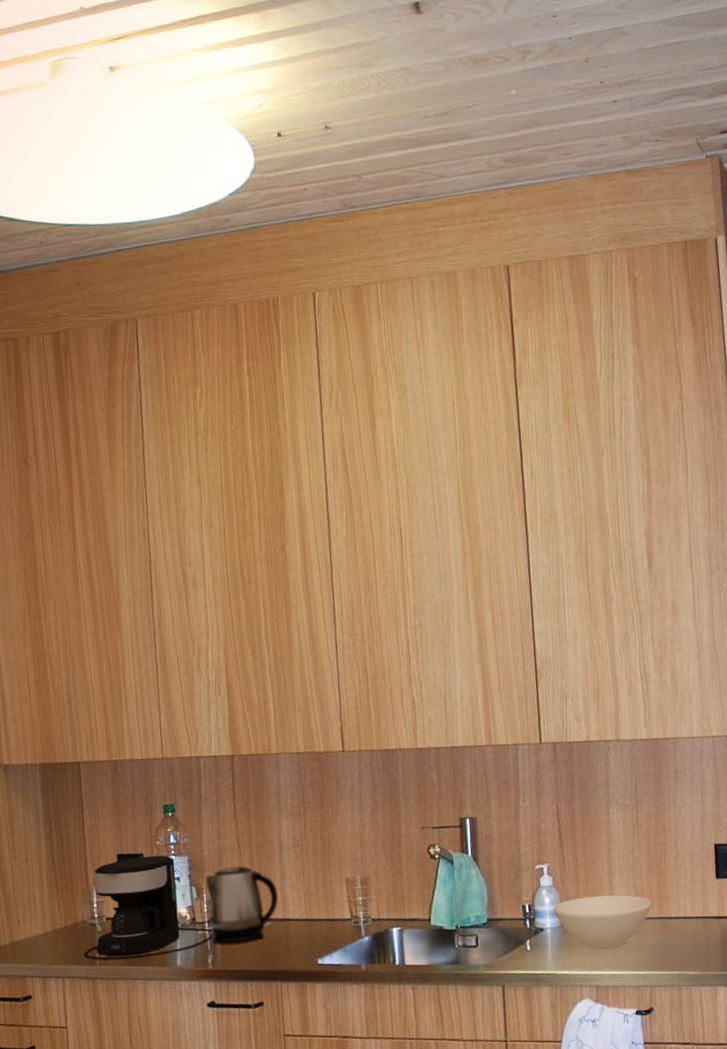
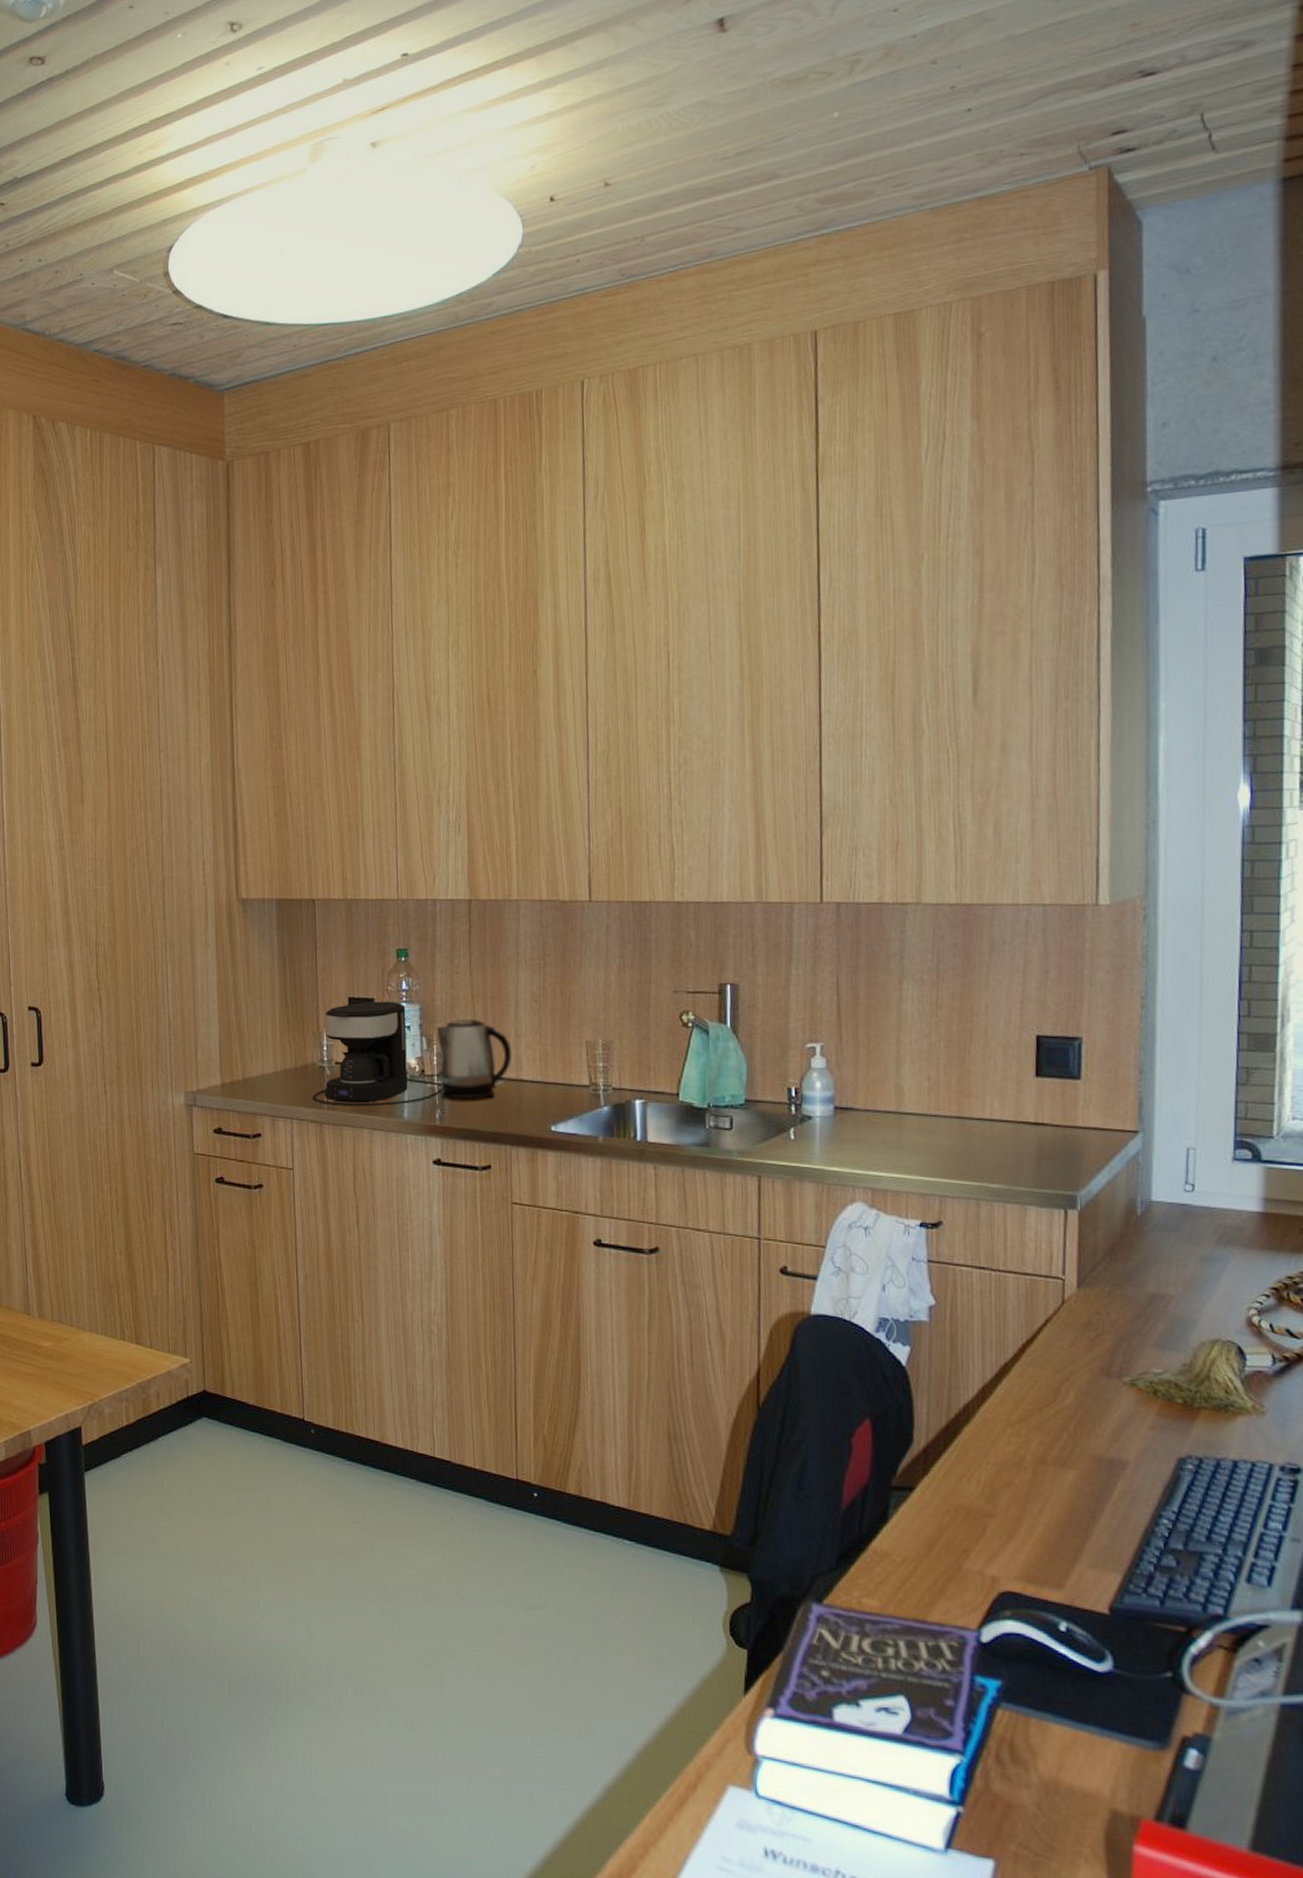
bowl: present [553,894,652,949] -> none [824,1084,949,1147]

